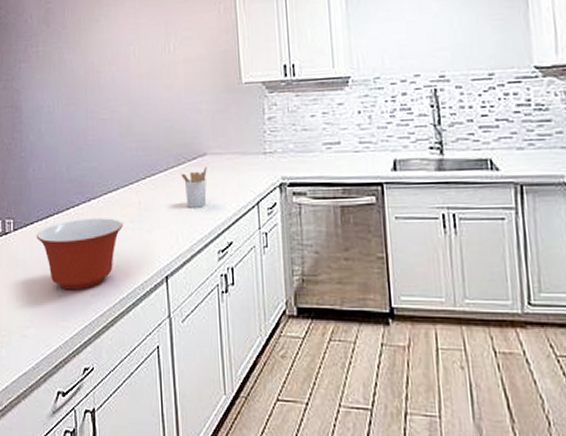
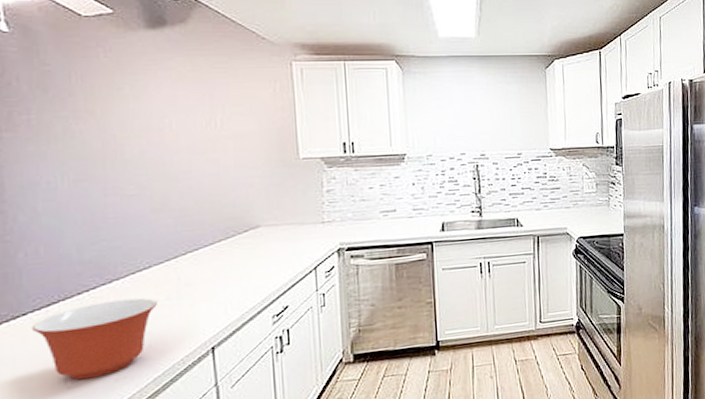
utensil holder: present [181,166,207,208] -> none [230,237,260,279]

